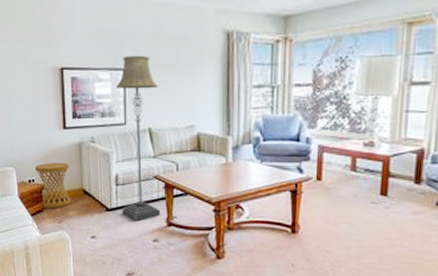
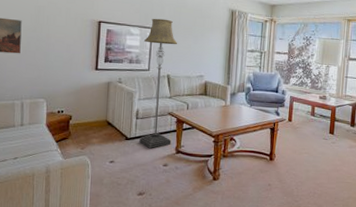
side table: present [35,163,72,208] -> none [65,97,97,136]

